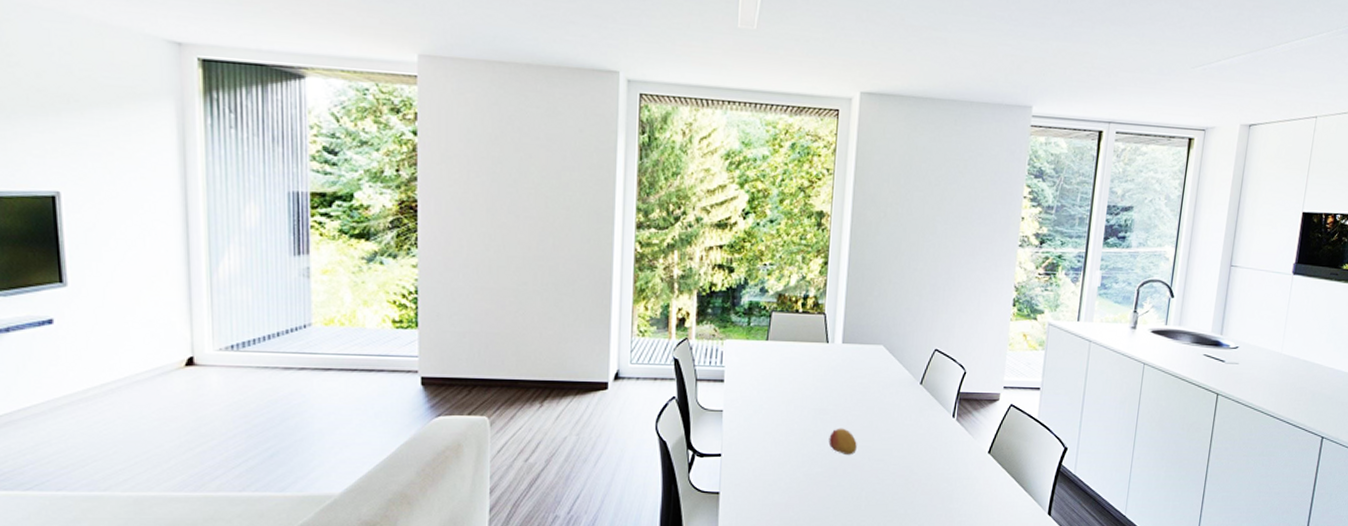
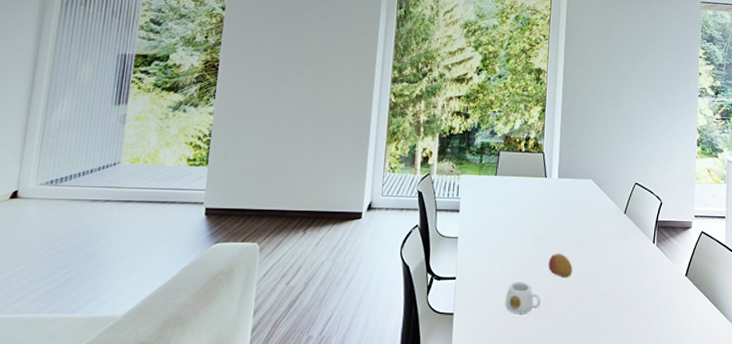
mug: none [778,459,819,493] -> present [505,282,541,314]

